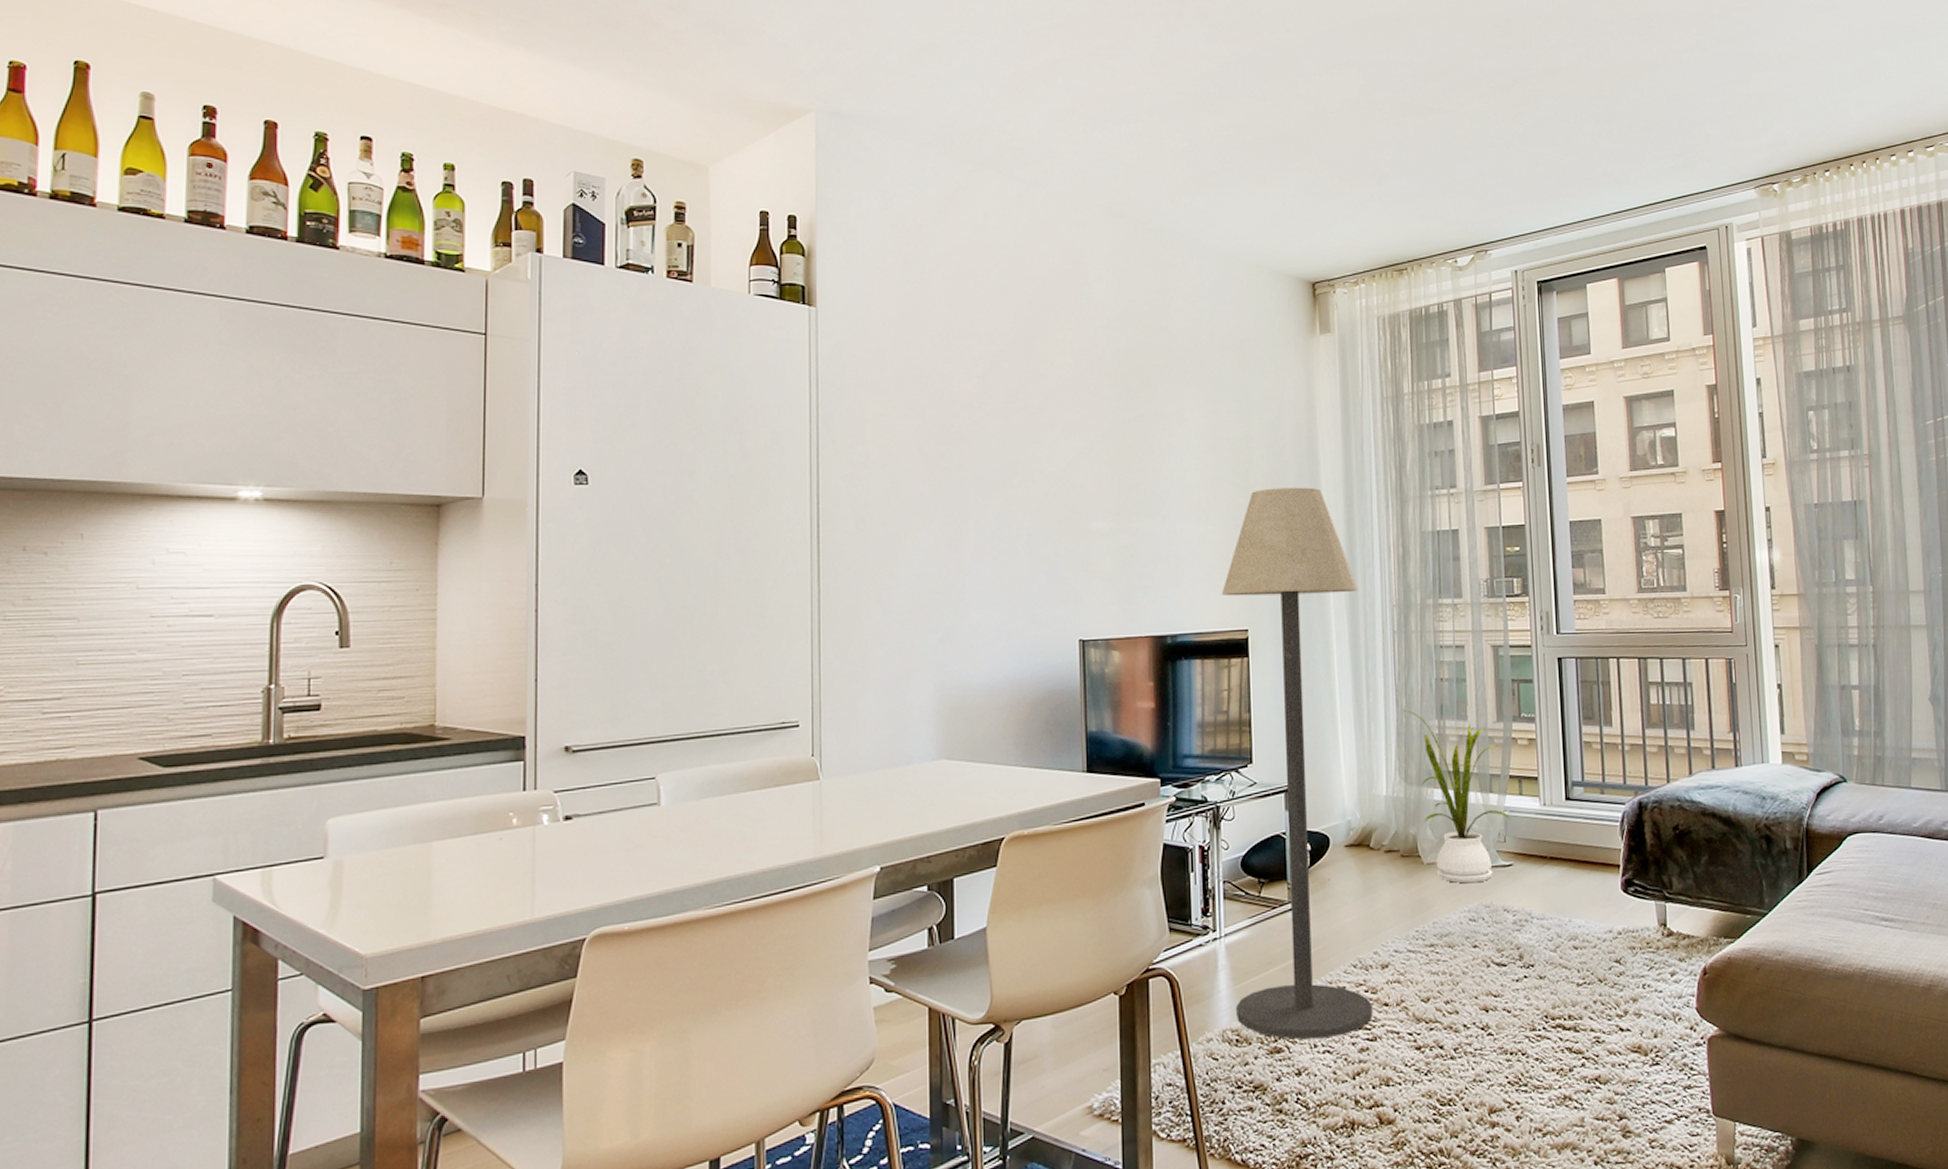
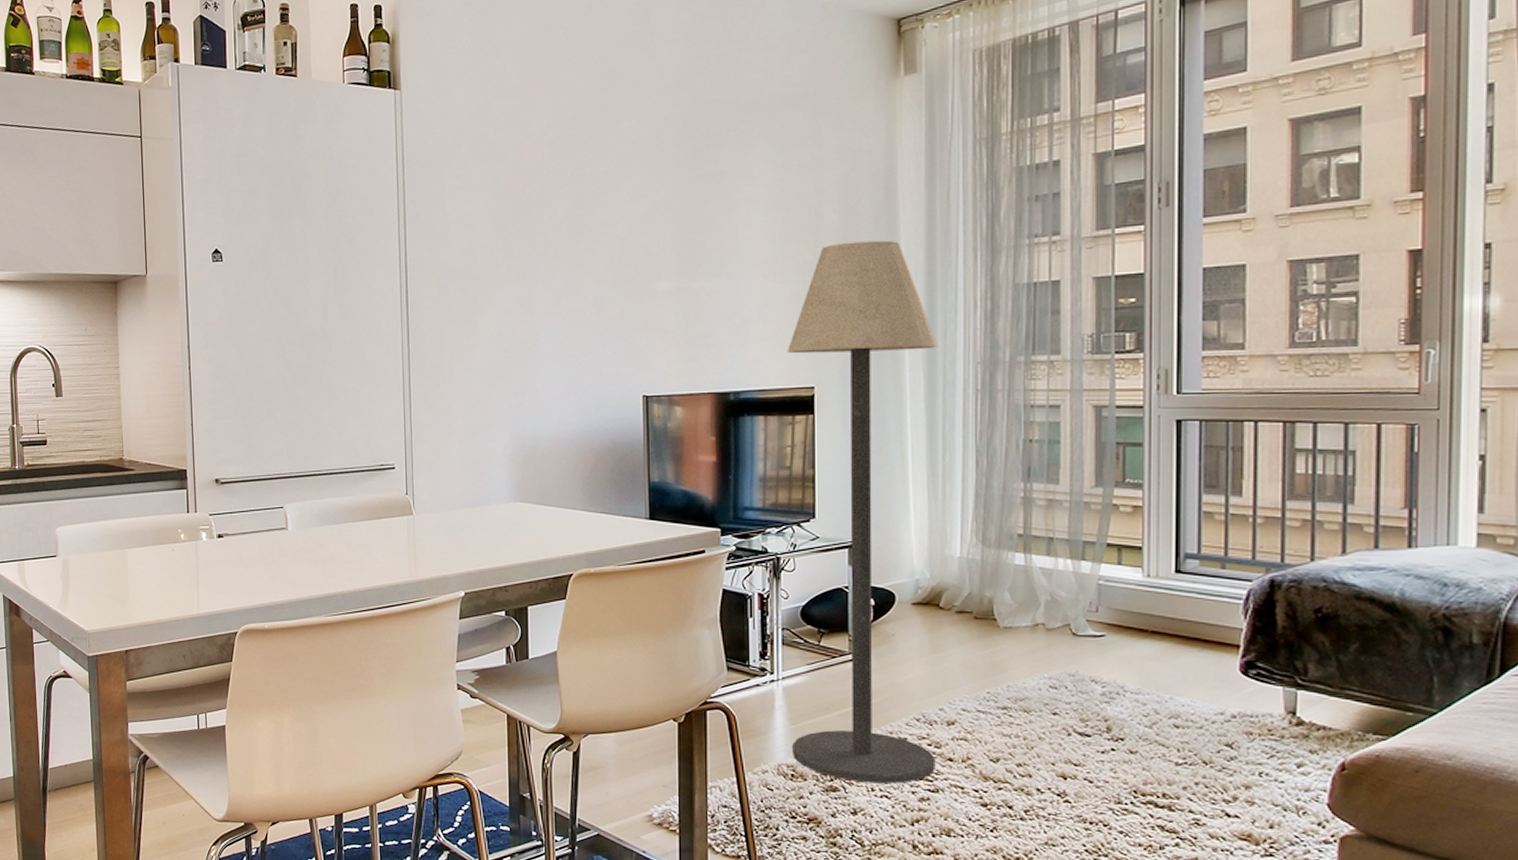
house plant: present [1401,709,1512,884] -> none [982,470,1107,651]

